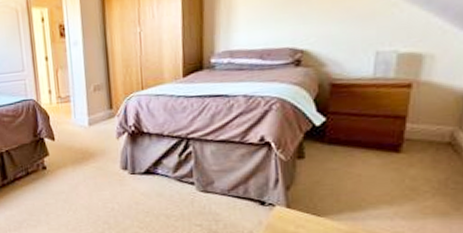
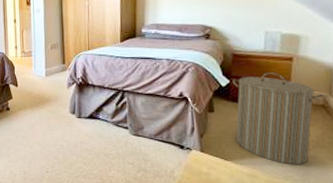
laundry hamper: none [329,103,452,218] -> present [232,71,324,165]

